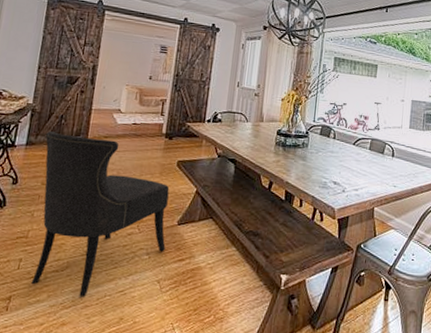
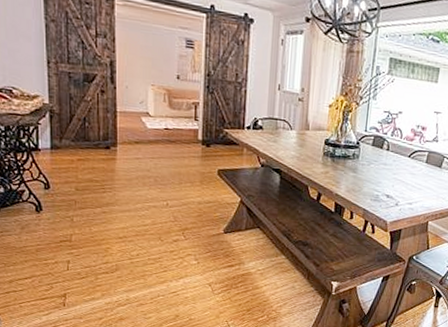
dining chair: present [32,131,170,297] -> none [70,135,213,297]

